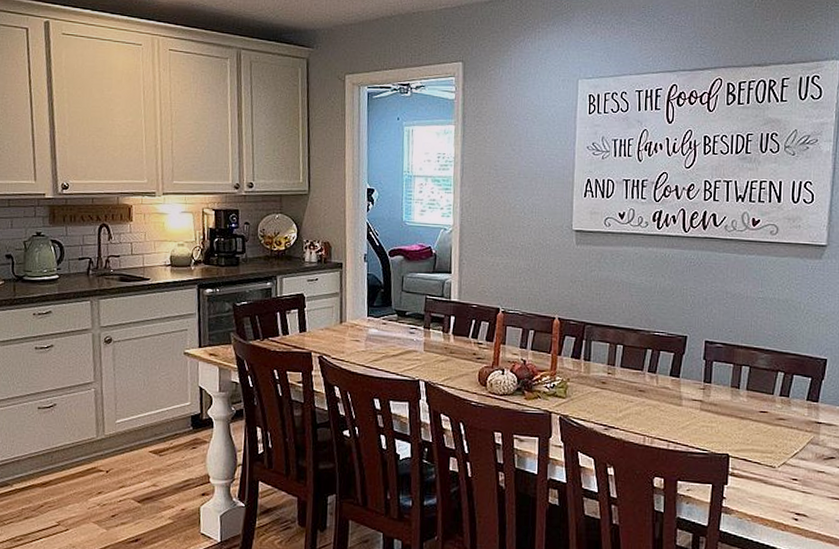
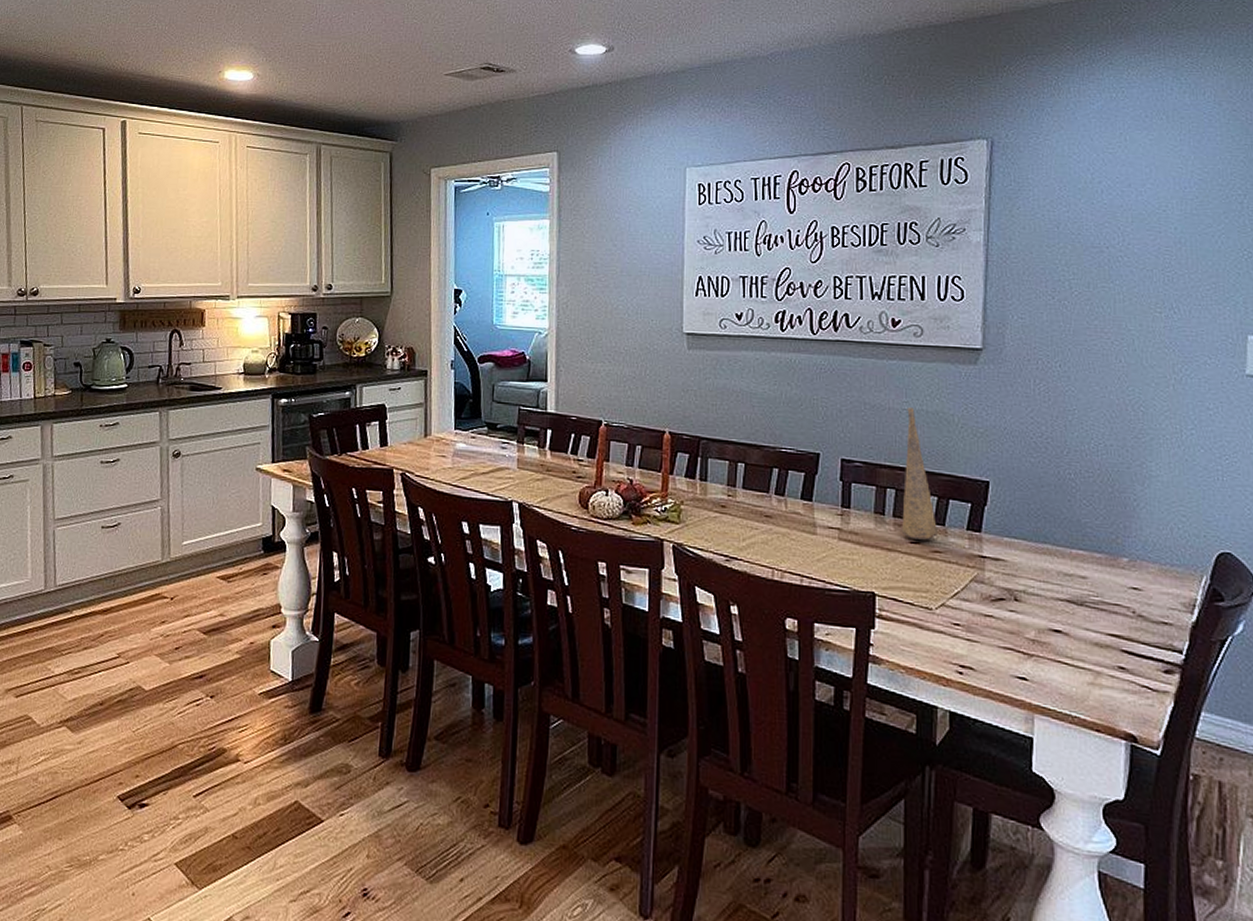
decorative vase: none [752,296,783,410] -> present [901,407,937,541]

